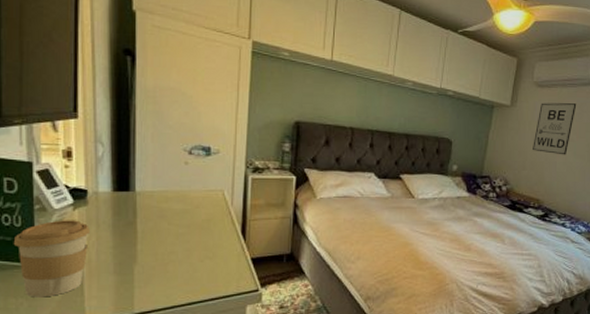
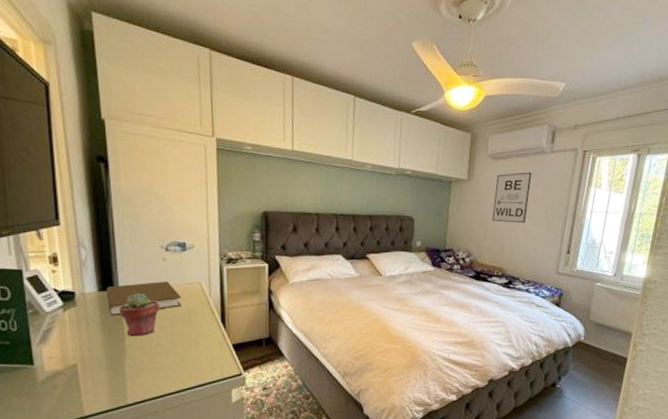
coffee cup: present [13,220,91,298] -> none [11,321,82,396]
book: none [121,185,201,219] -> present [106,280,181,316]
potted succulent: none [133,196,178,242] -> present [119,293,160,337]

